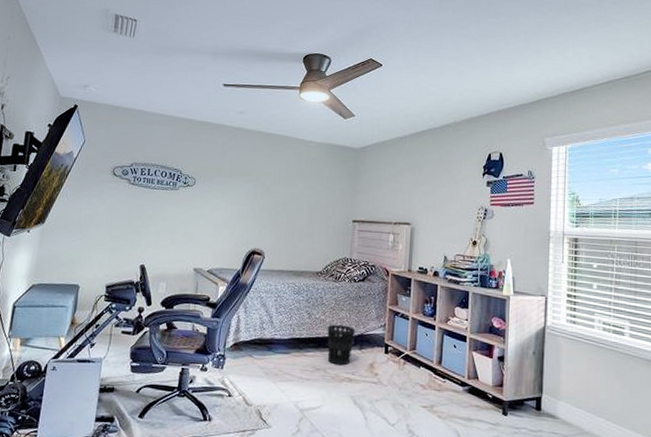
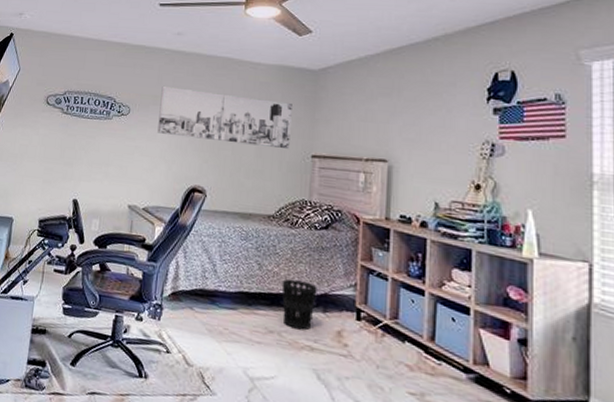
wall art: none [221,159,338,216] -> present [157,85,292,150]

